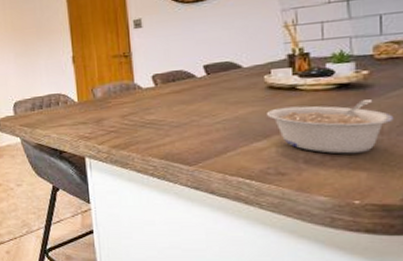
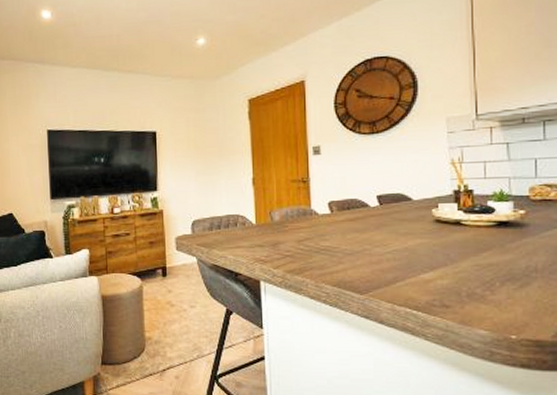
legume: present [266,98,394,154] -> none [433,237,547,289]

